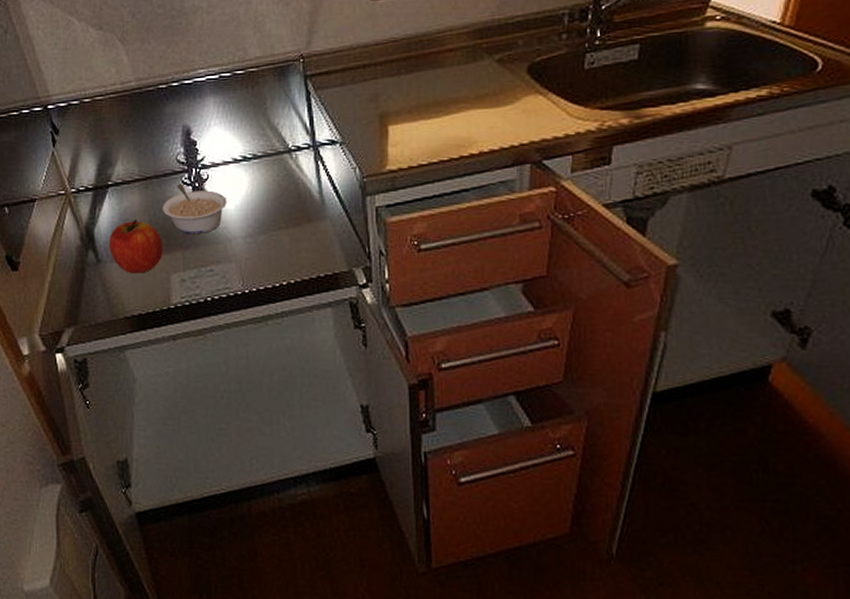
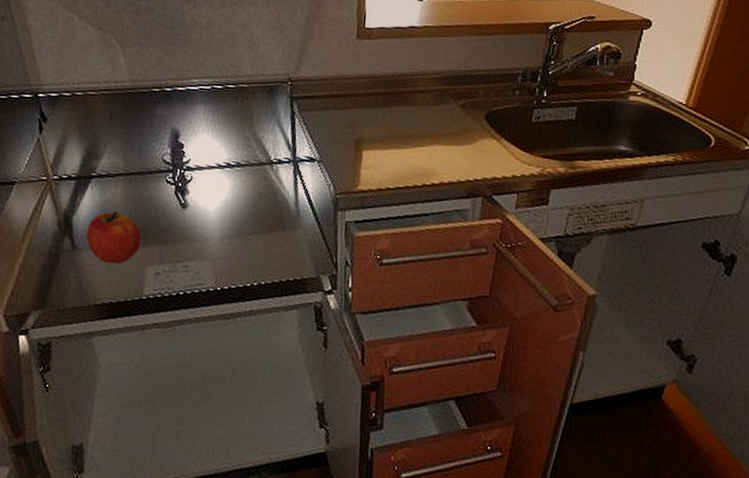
legume: present [162,183,227,235] -> none [143,182,208,232]

